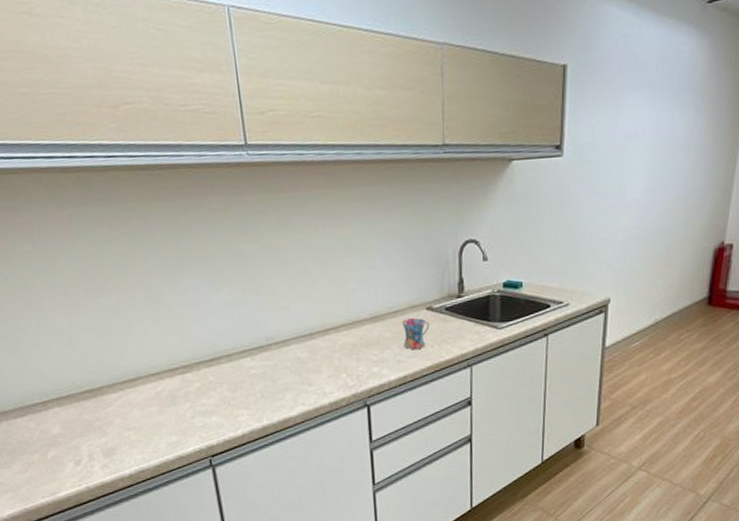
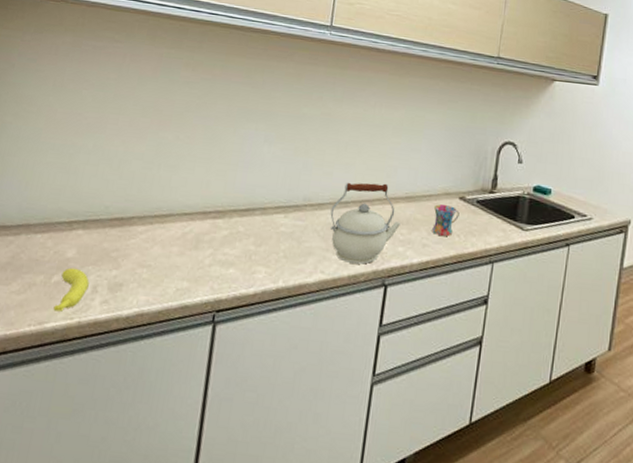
banana: none [54,442,85,482] -> present [53,267,89,312]
kettle: none [296,308,371,391] -> present [330,182,401,264]

